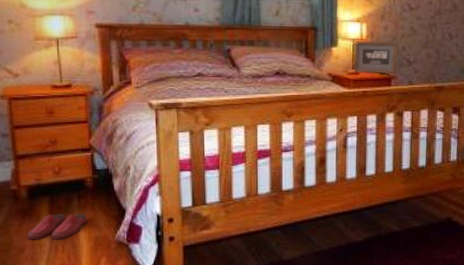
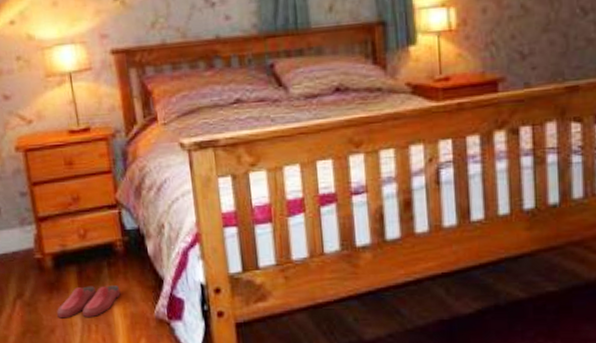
picture frame: present [354,41,398,74] -> none [441,28,505,79]

